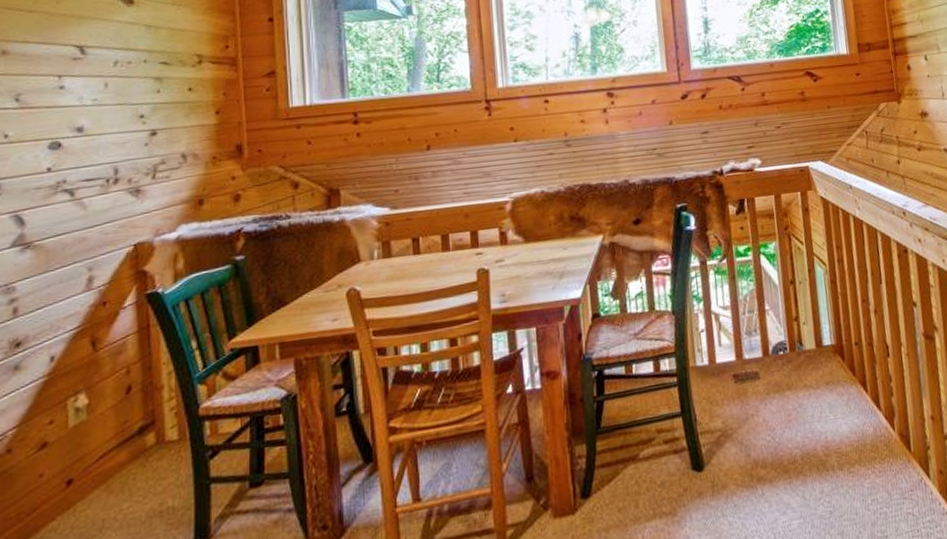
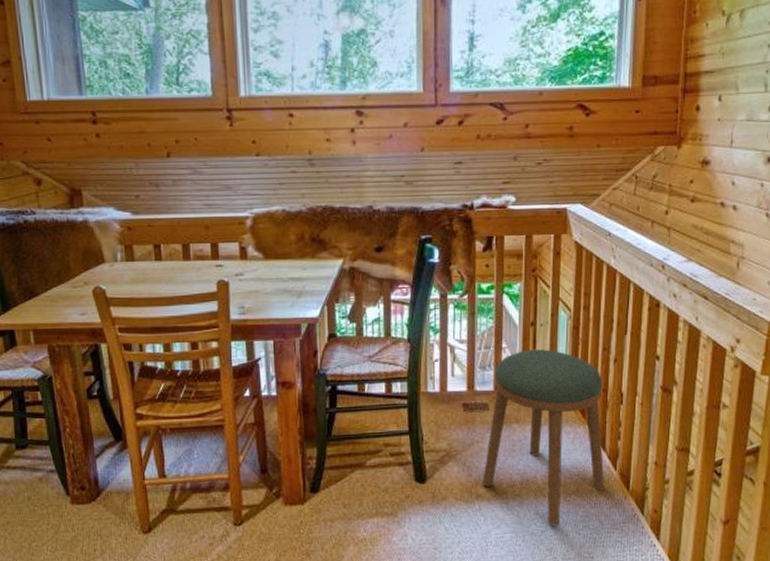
stool: none [761,307,887,505] -> present [483,349,605,527]

